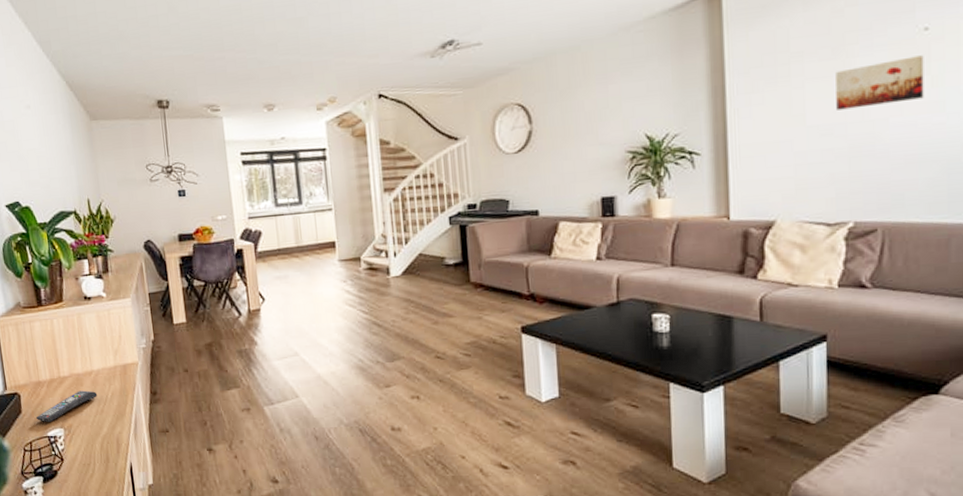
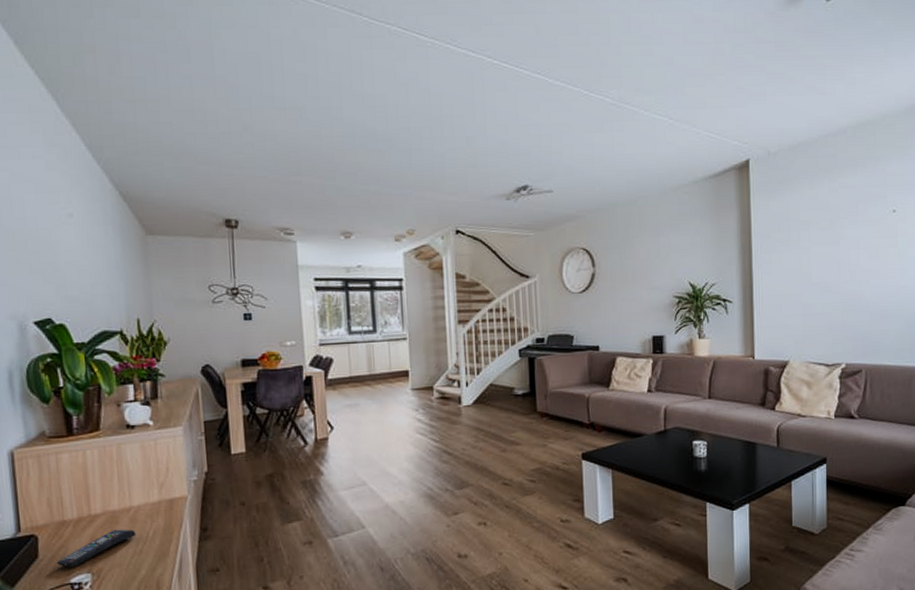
wall art: present [836,55,924,110] -> none [832,232,893,271]

